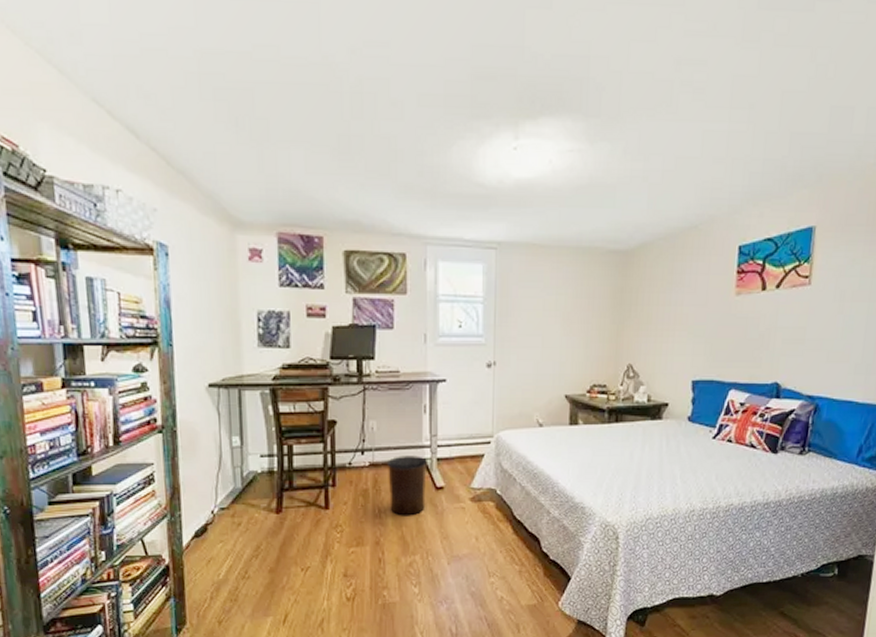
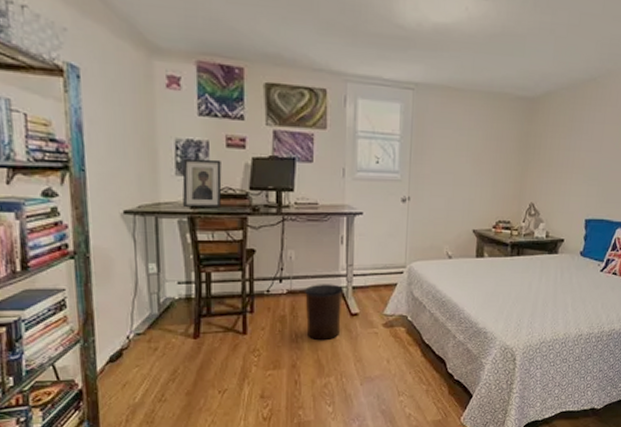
picture frame: none [264,329,303,380] -> present [182,158,222,208]

